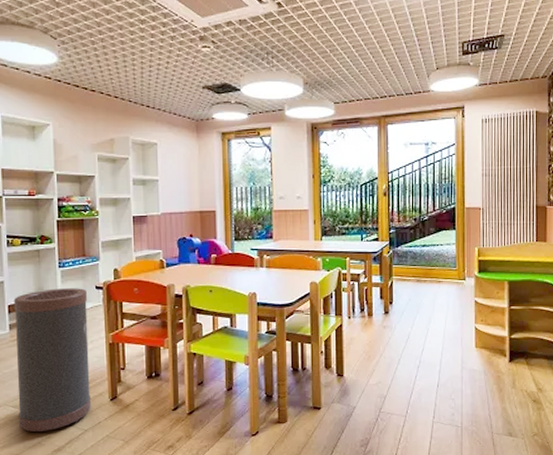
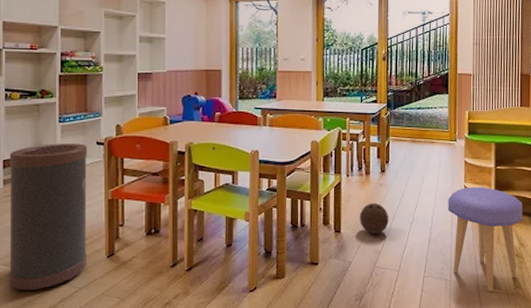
ball: none [363,345,394,379] -> present [360,203,389,235]
stool: none [457,328,540,439] -> present [448,186,523,291]

